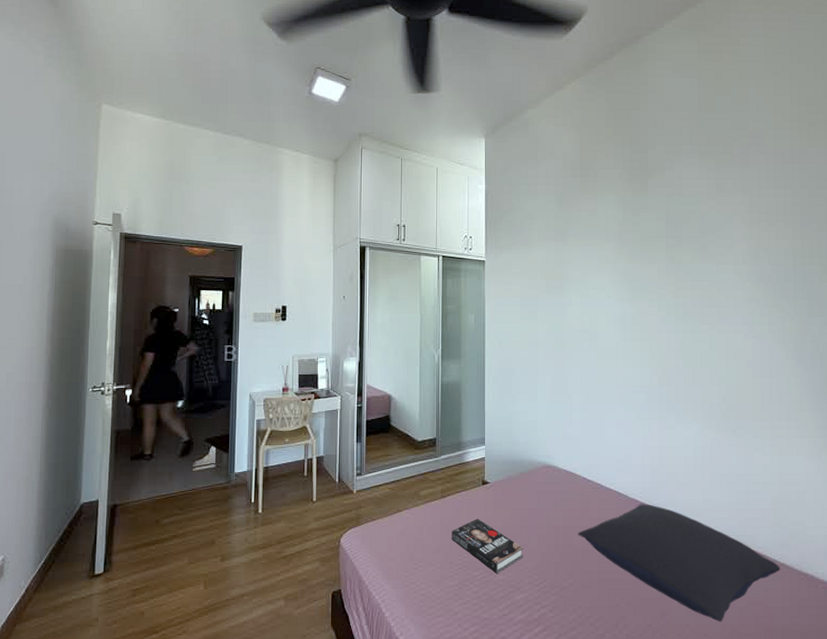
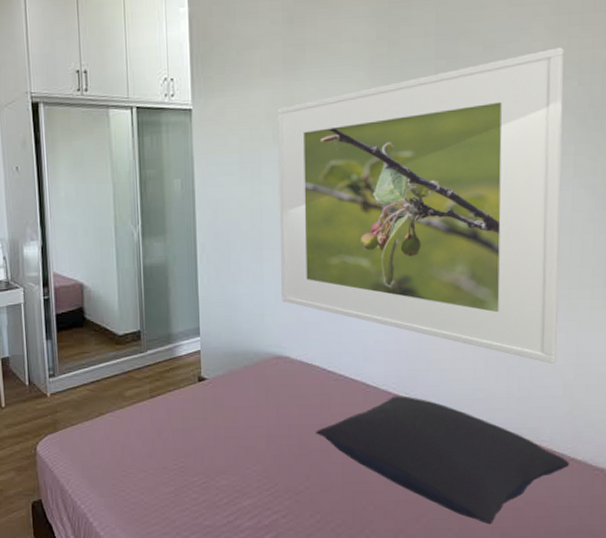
book: present [452,518,523,574] -> none [164,419,250,479]
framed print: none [550,236,766,481] -> present [277,47,564,363]

